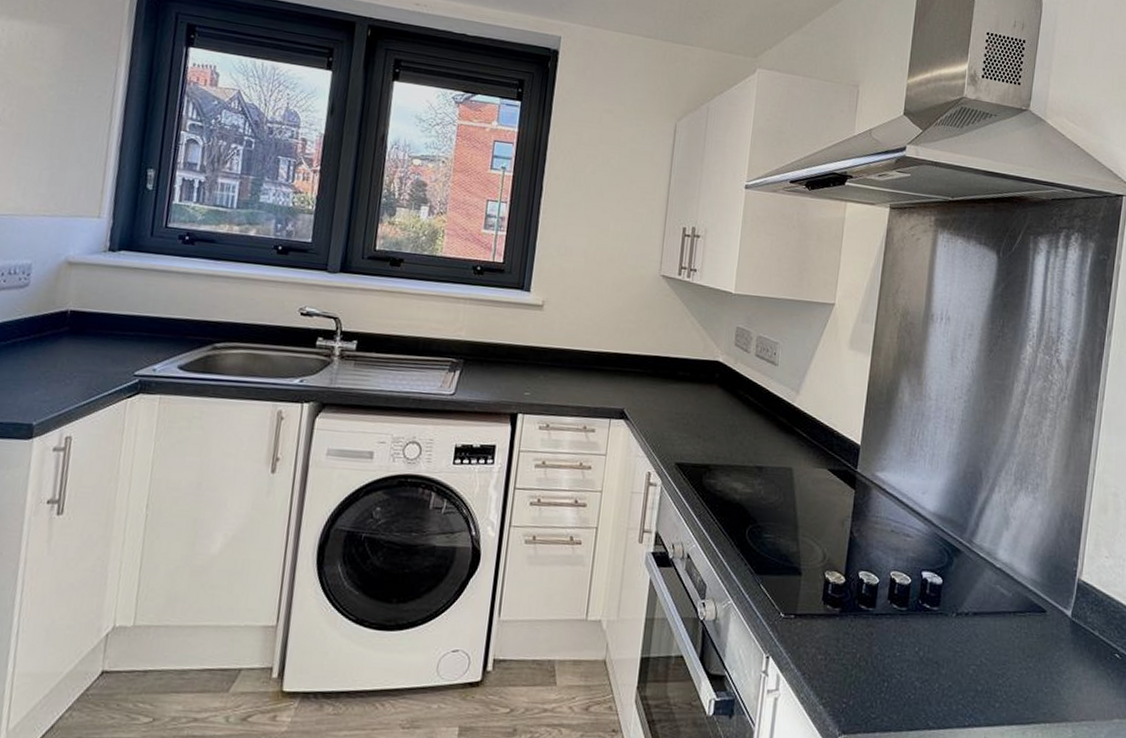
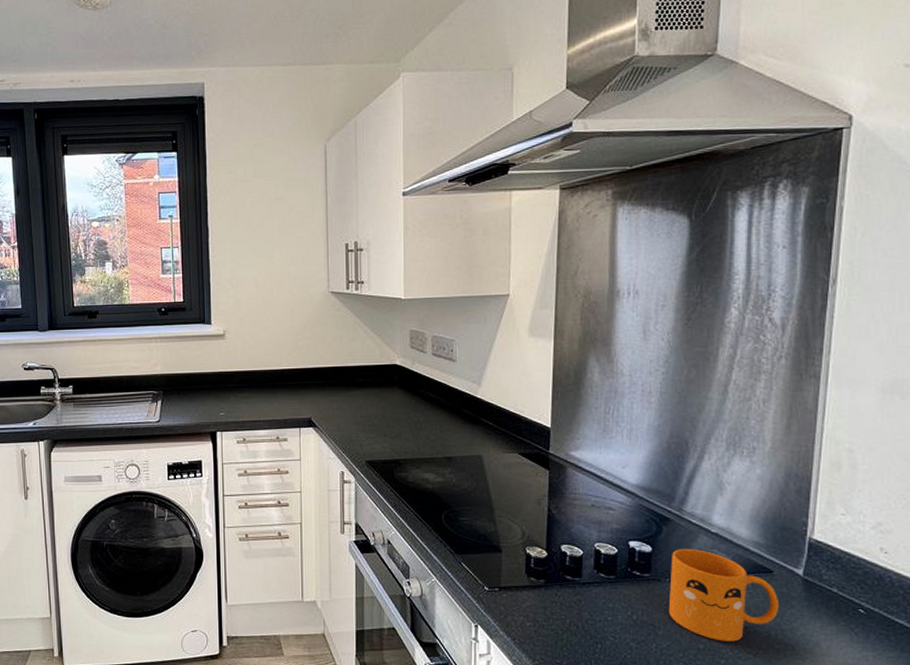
mug: none [952,583,1049,684] -> present [668,549,779,642]

